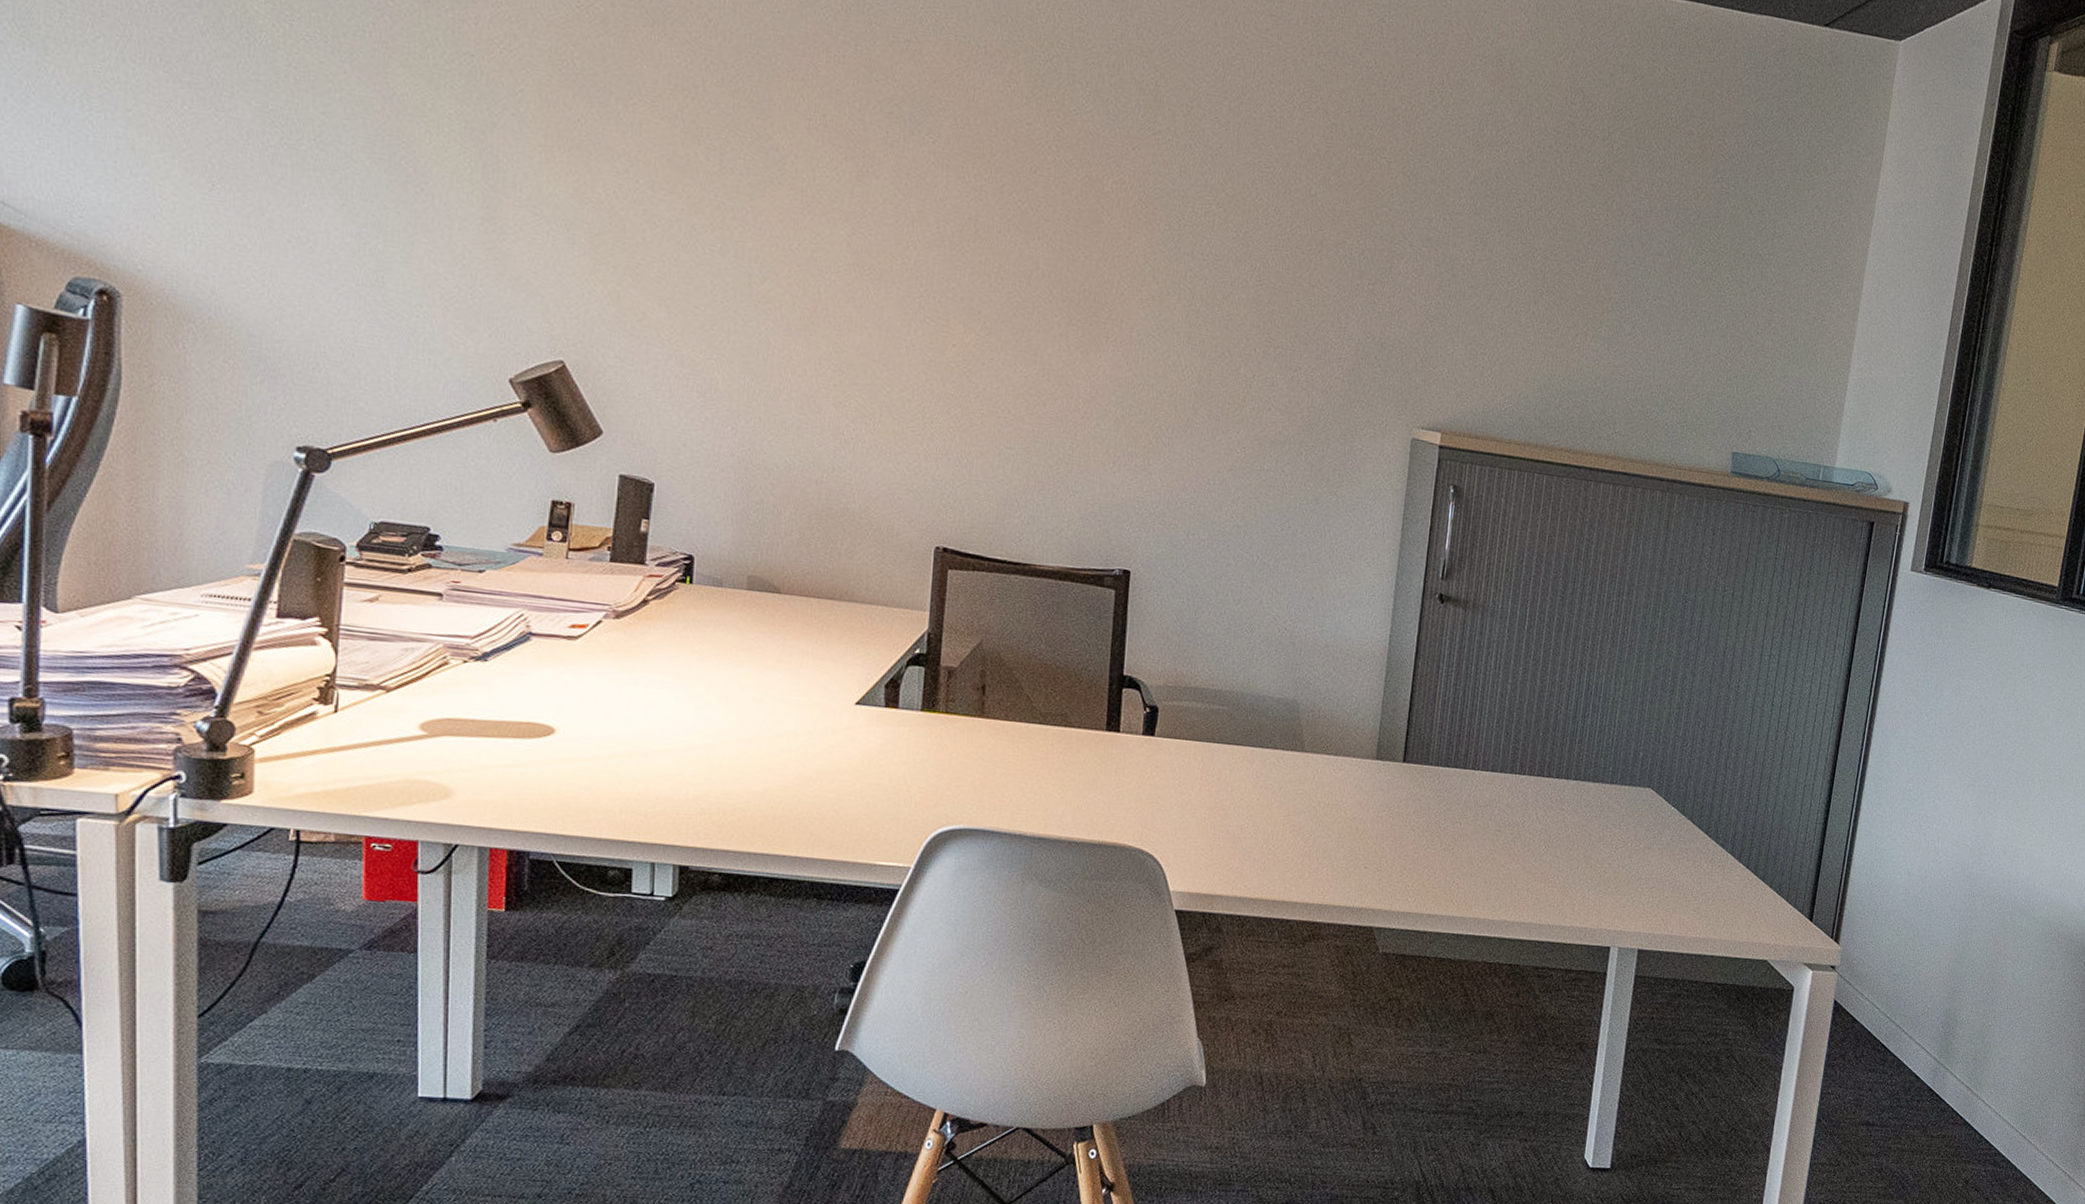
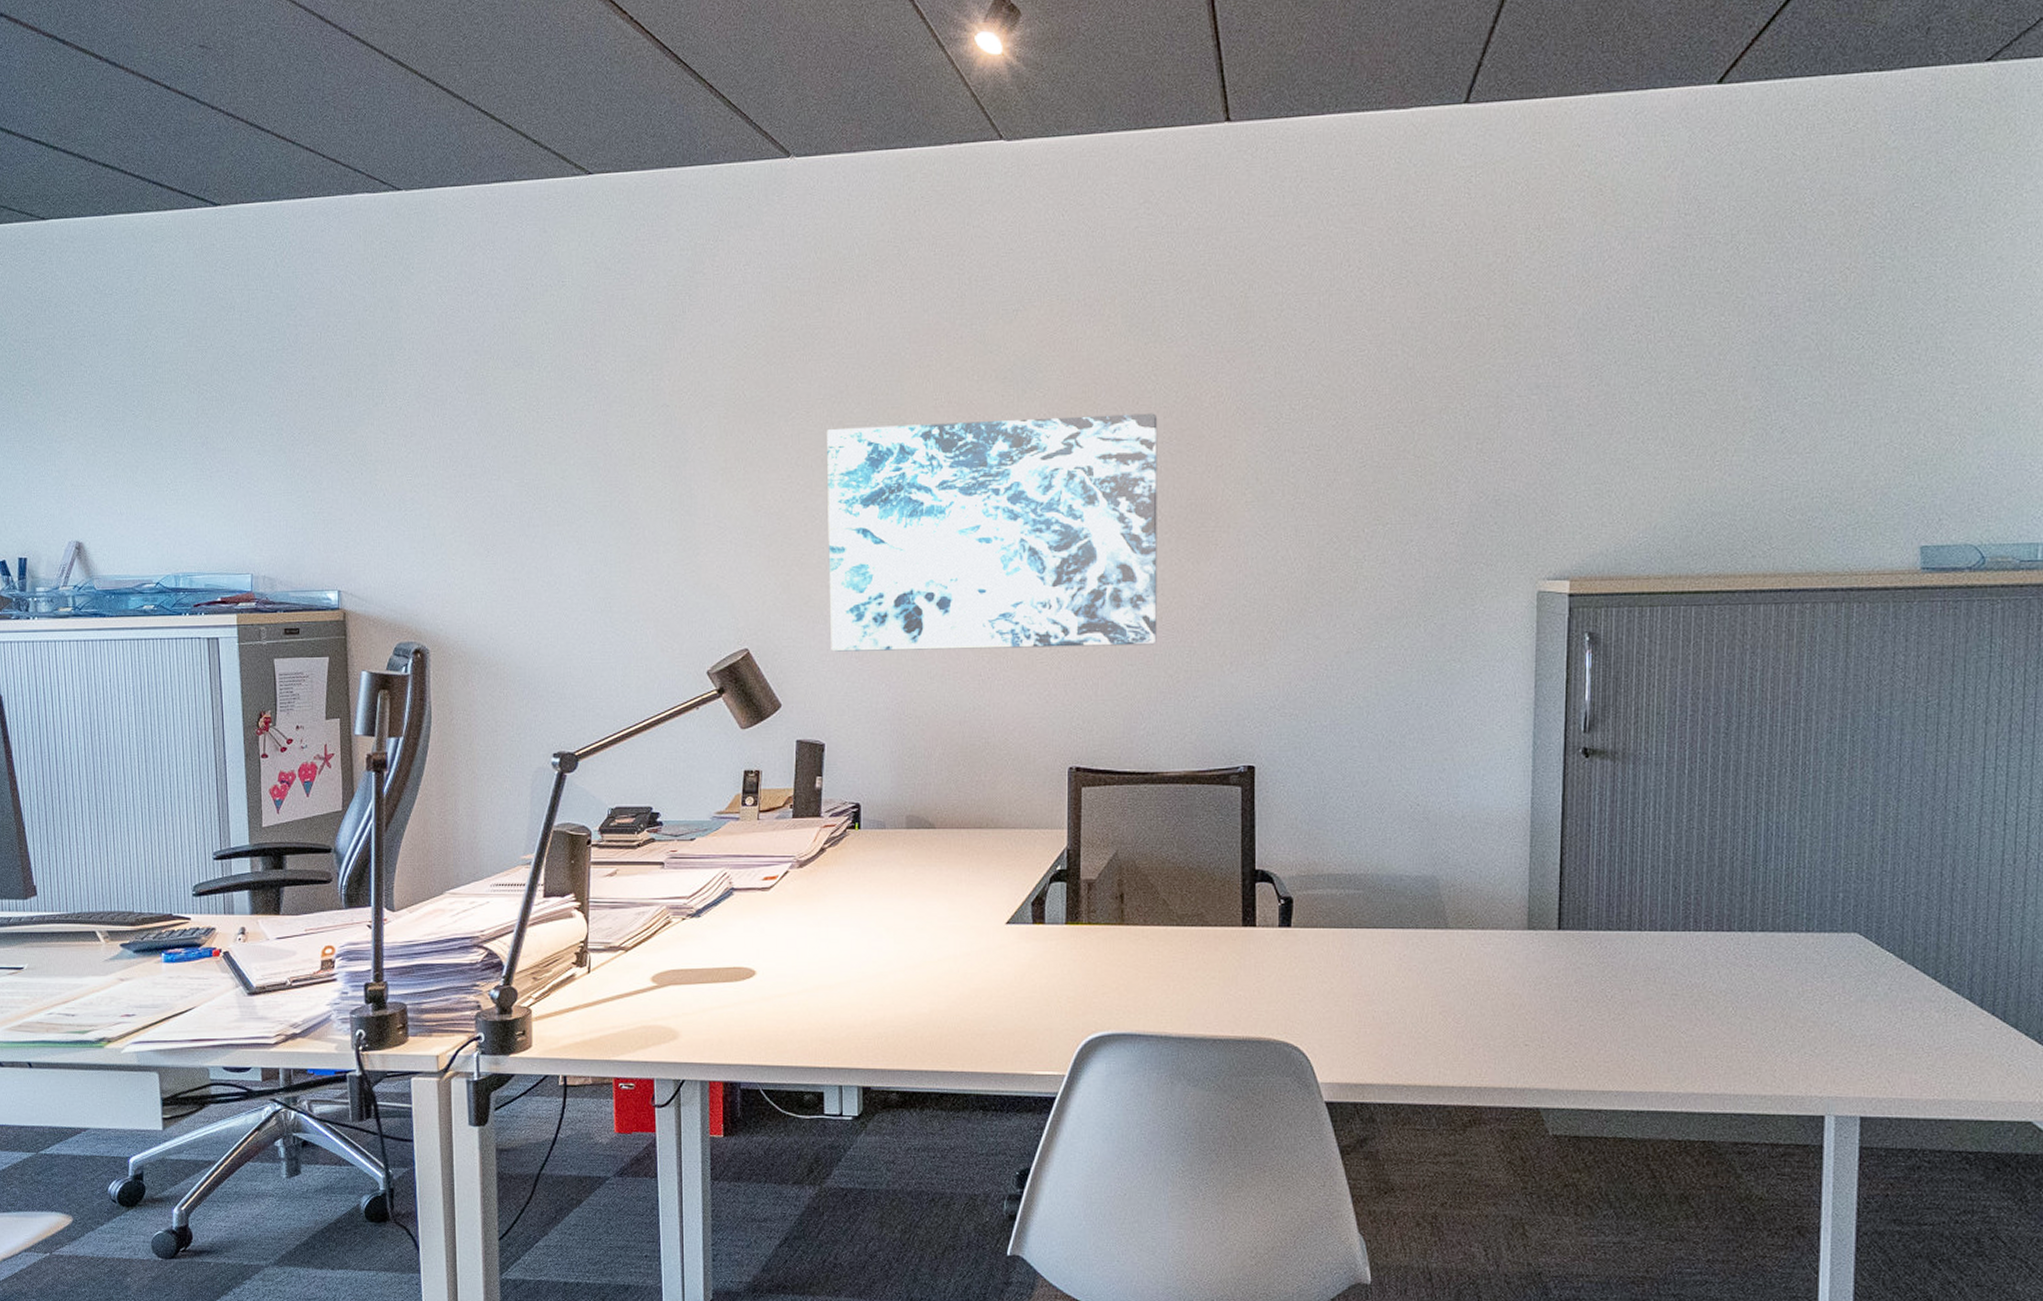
wall art: none [667,126,1056,431] -> present [827,413,1158,652]

